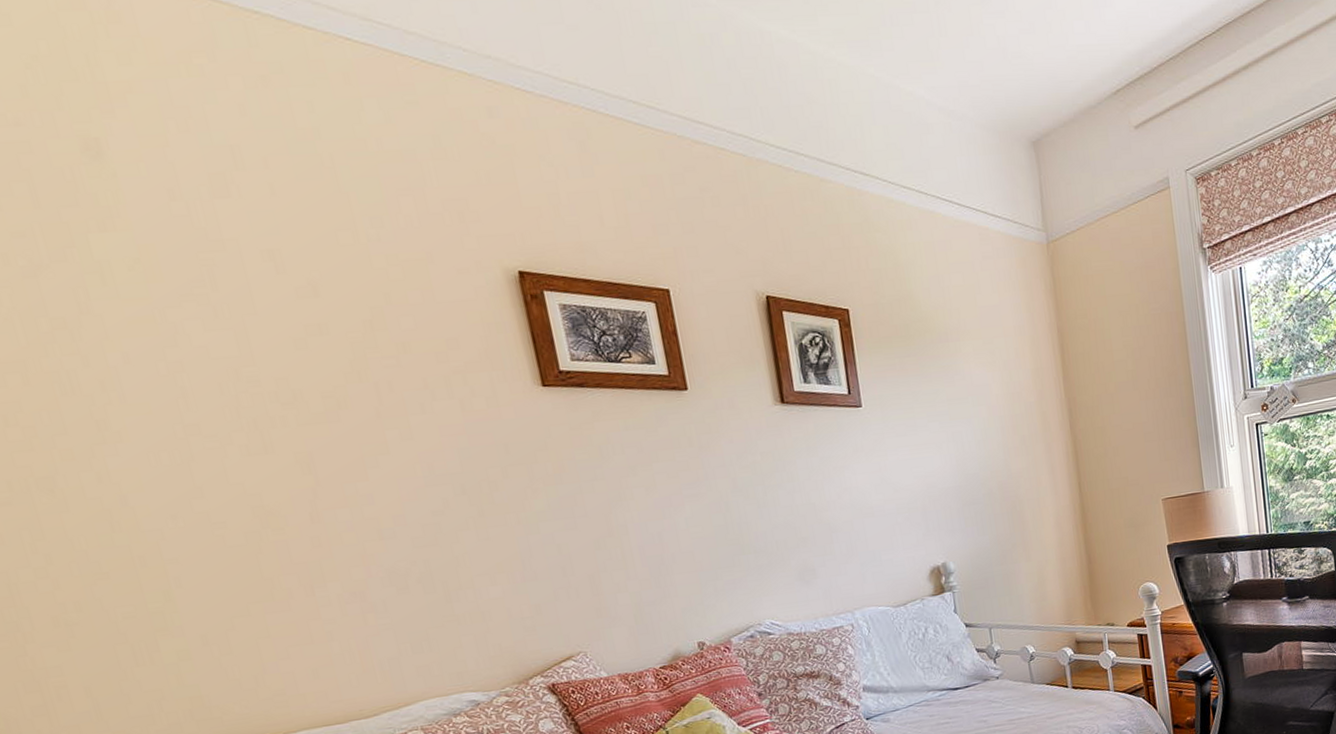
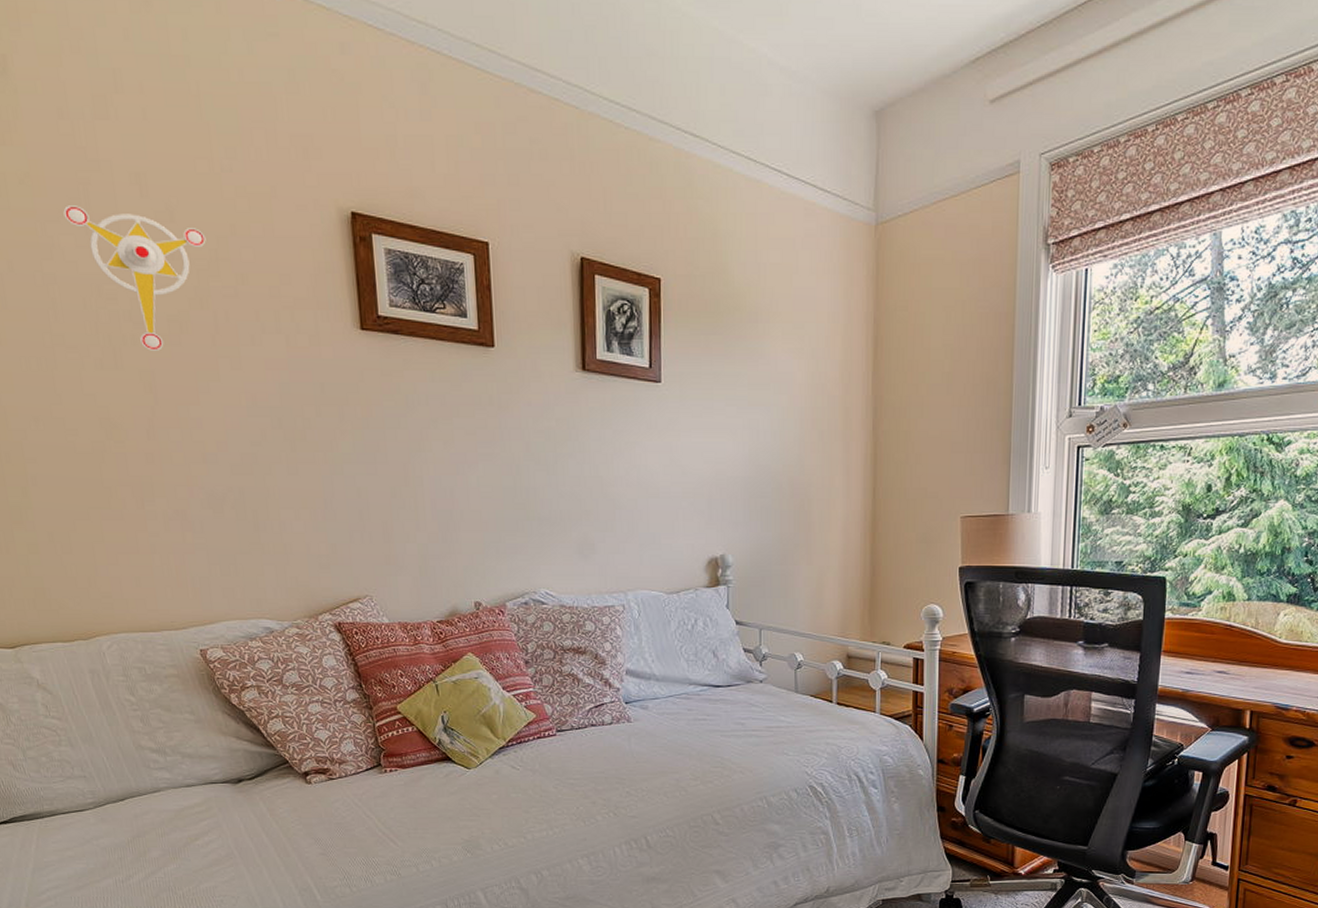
wall ornament: none [185,288,358,431] -> present [63,205,206,351]

